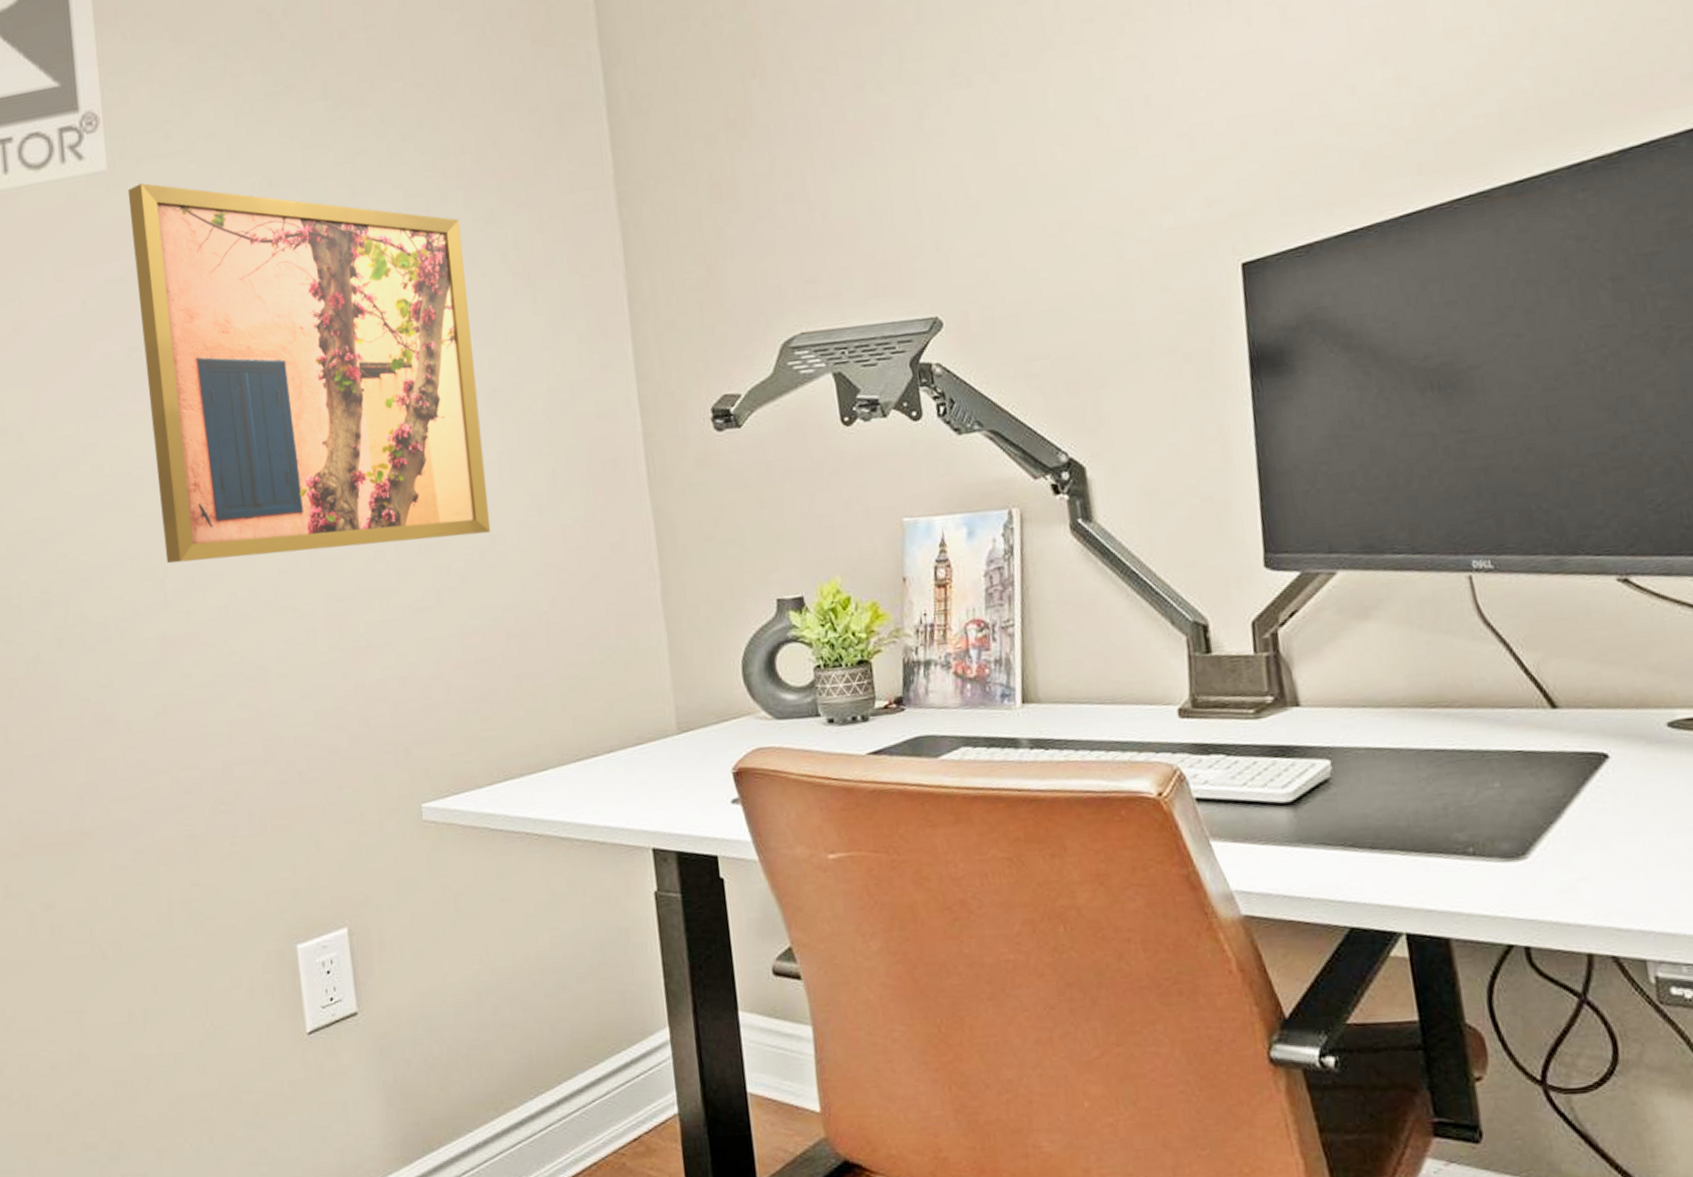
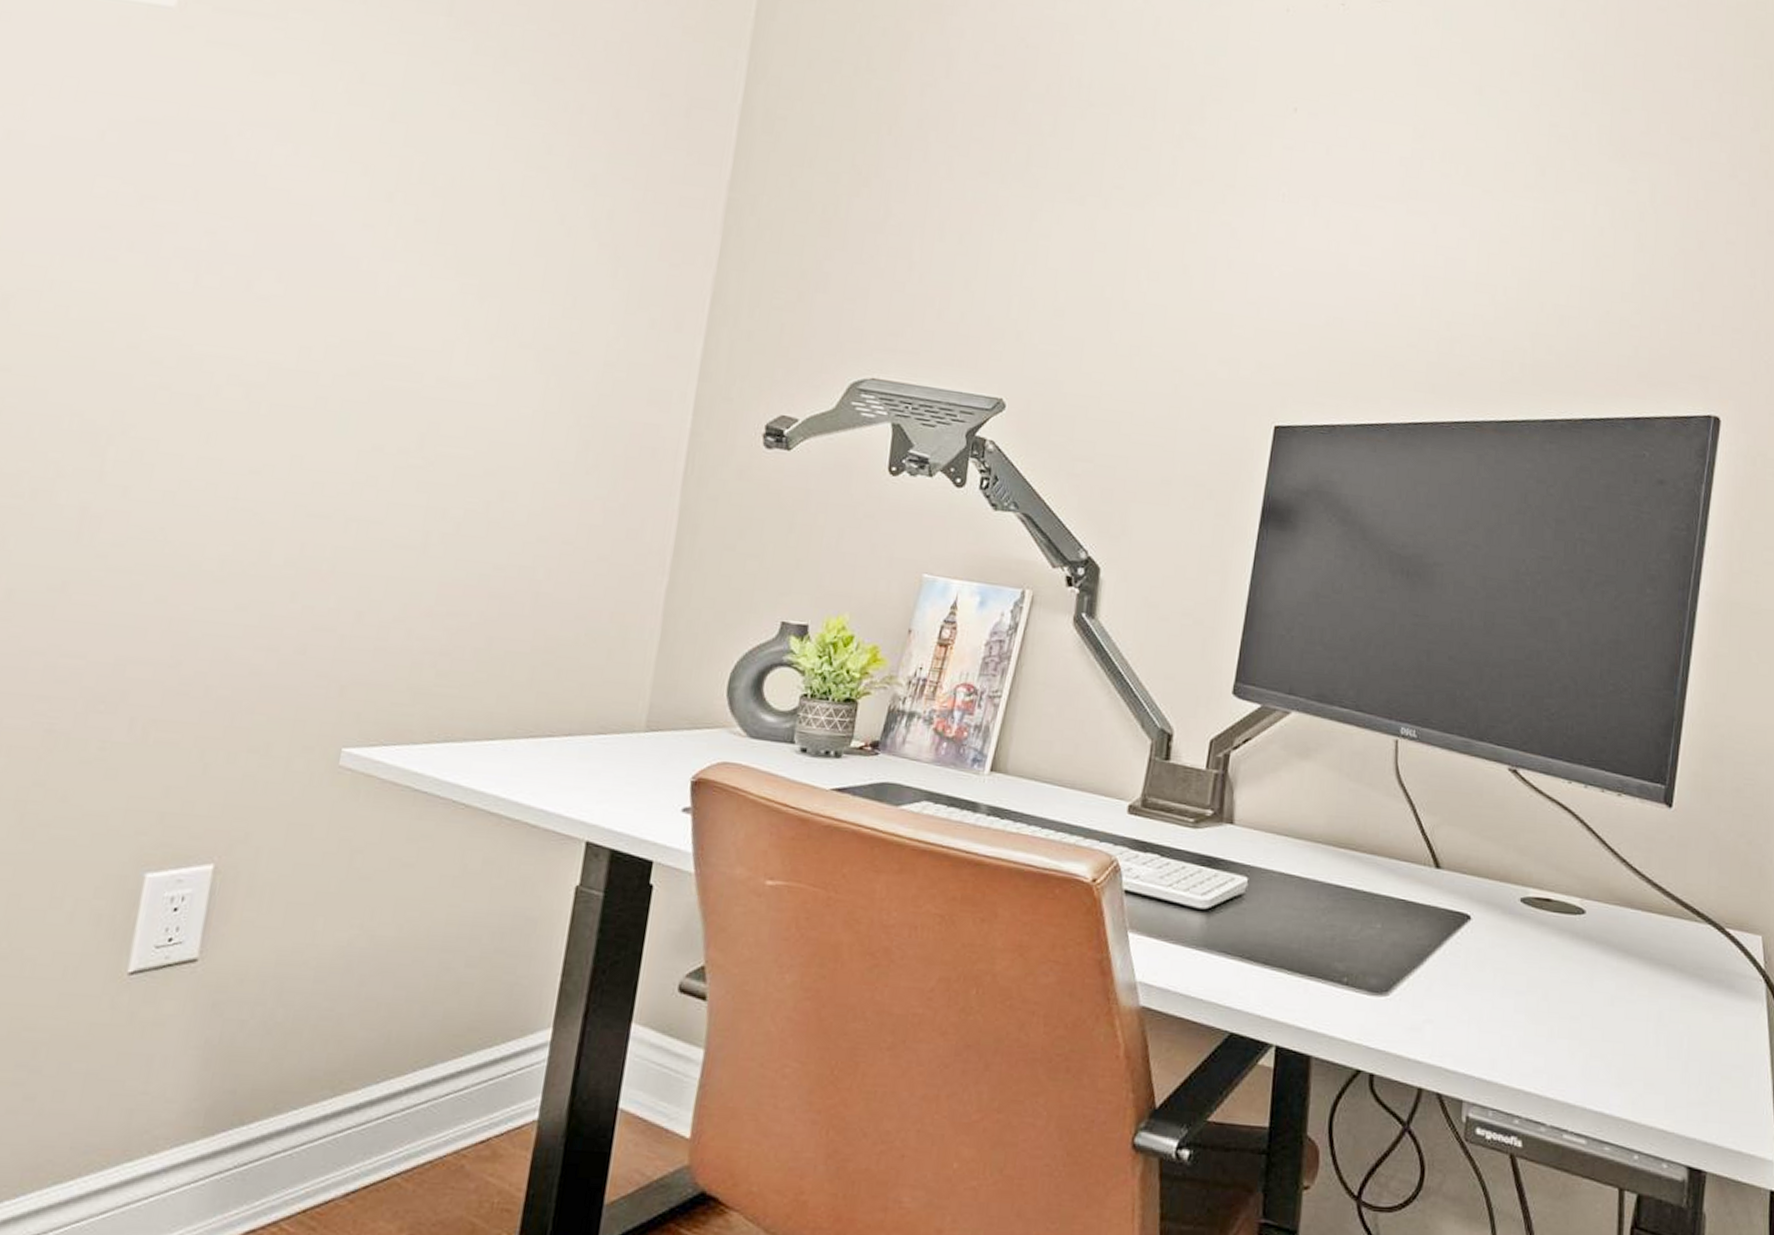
wall art: present [127,183,491,564] -> none [115,32,559,487]

